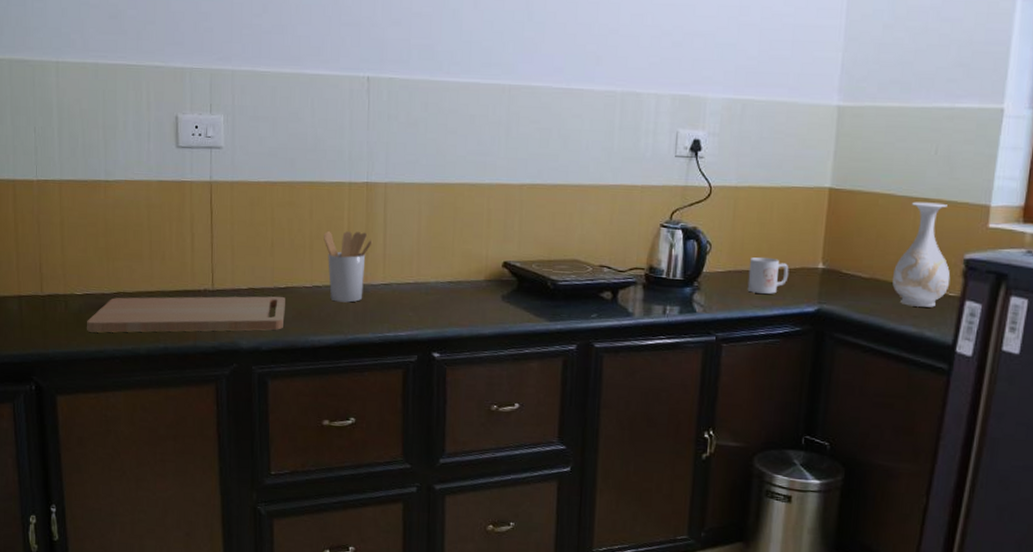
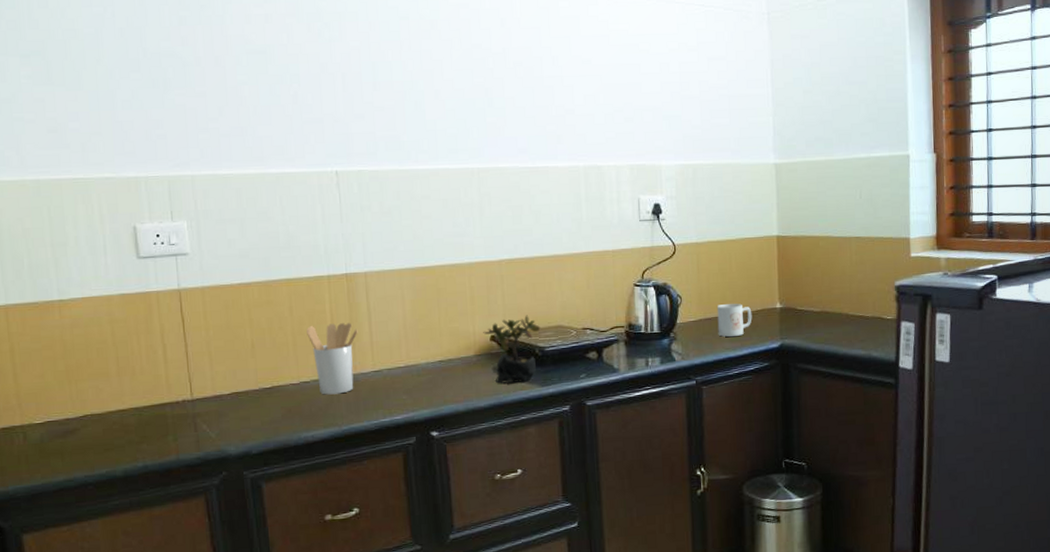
cutting board: present [87,296,285,333] -> none [51,396,274,461]
succulent plant: none [496,244,556,315] -> present [483,315,541,384]
vase: present [892,202,951,307] -> none [840,239,887,332]

